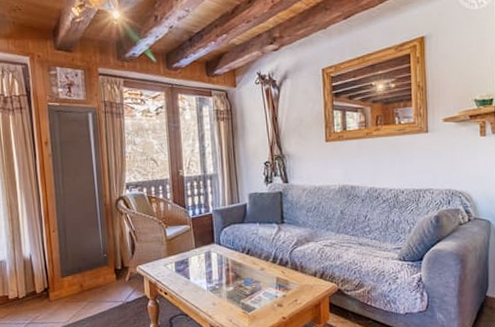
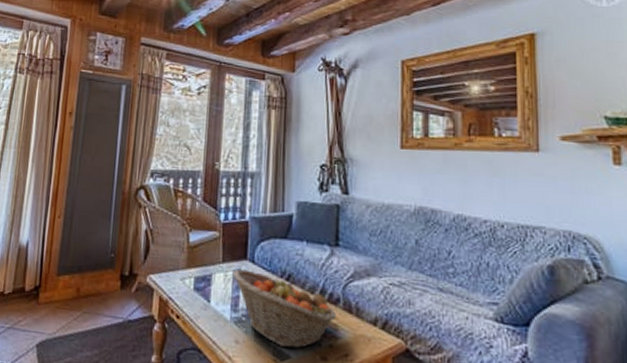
fruit basket: none [204,251,287,302] -> present [232,269,337,349]

